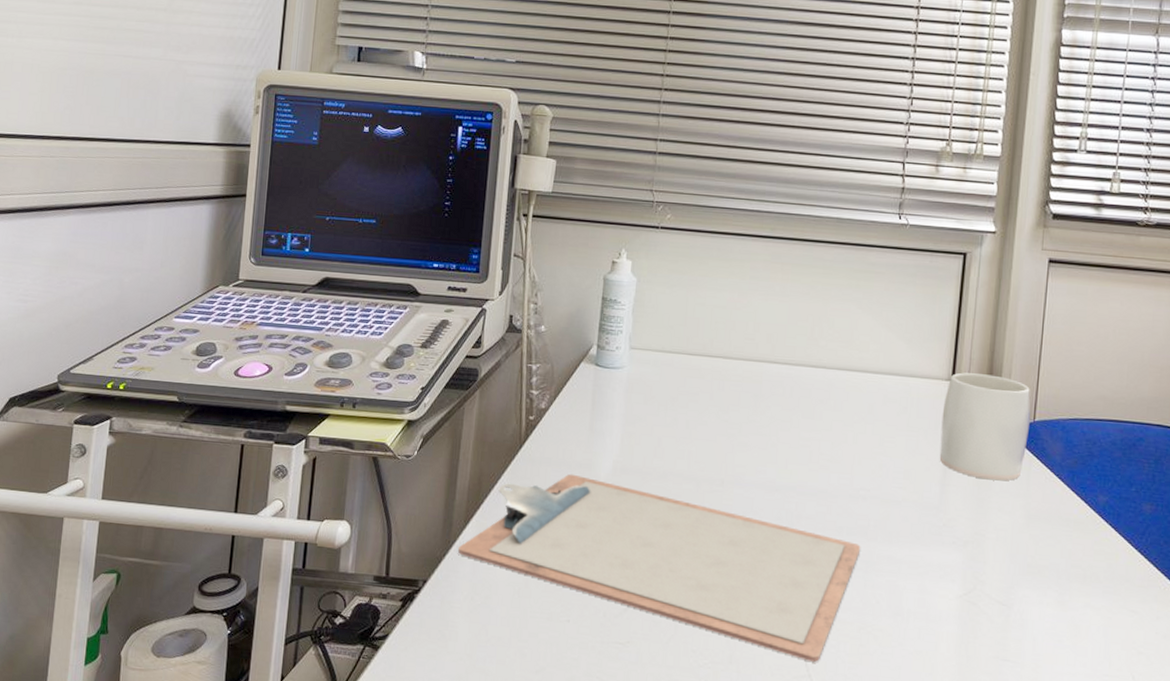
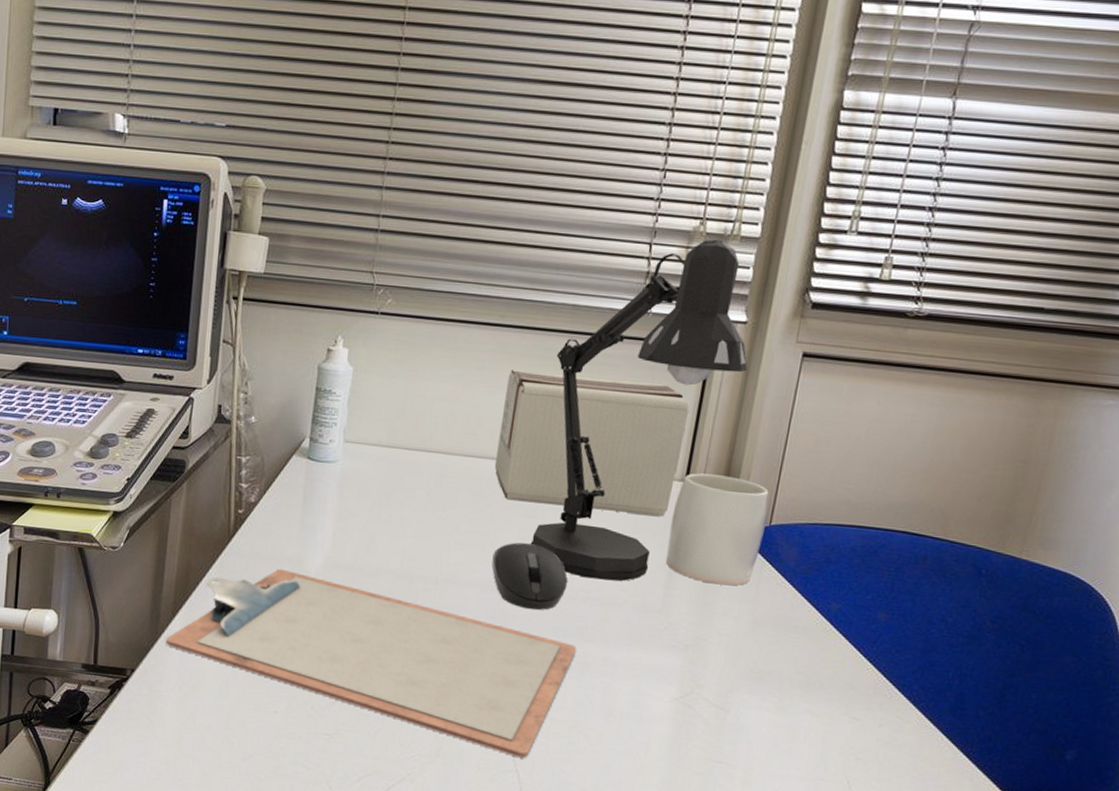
box: none [772,277,950,415] -> present [494,368,689,516]
computer mouse: none [774,443,849,510] -> present [491,542,568,611]
desk lamp: none [810,158,1000,479] -> present [530,239,748,581]

